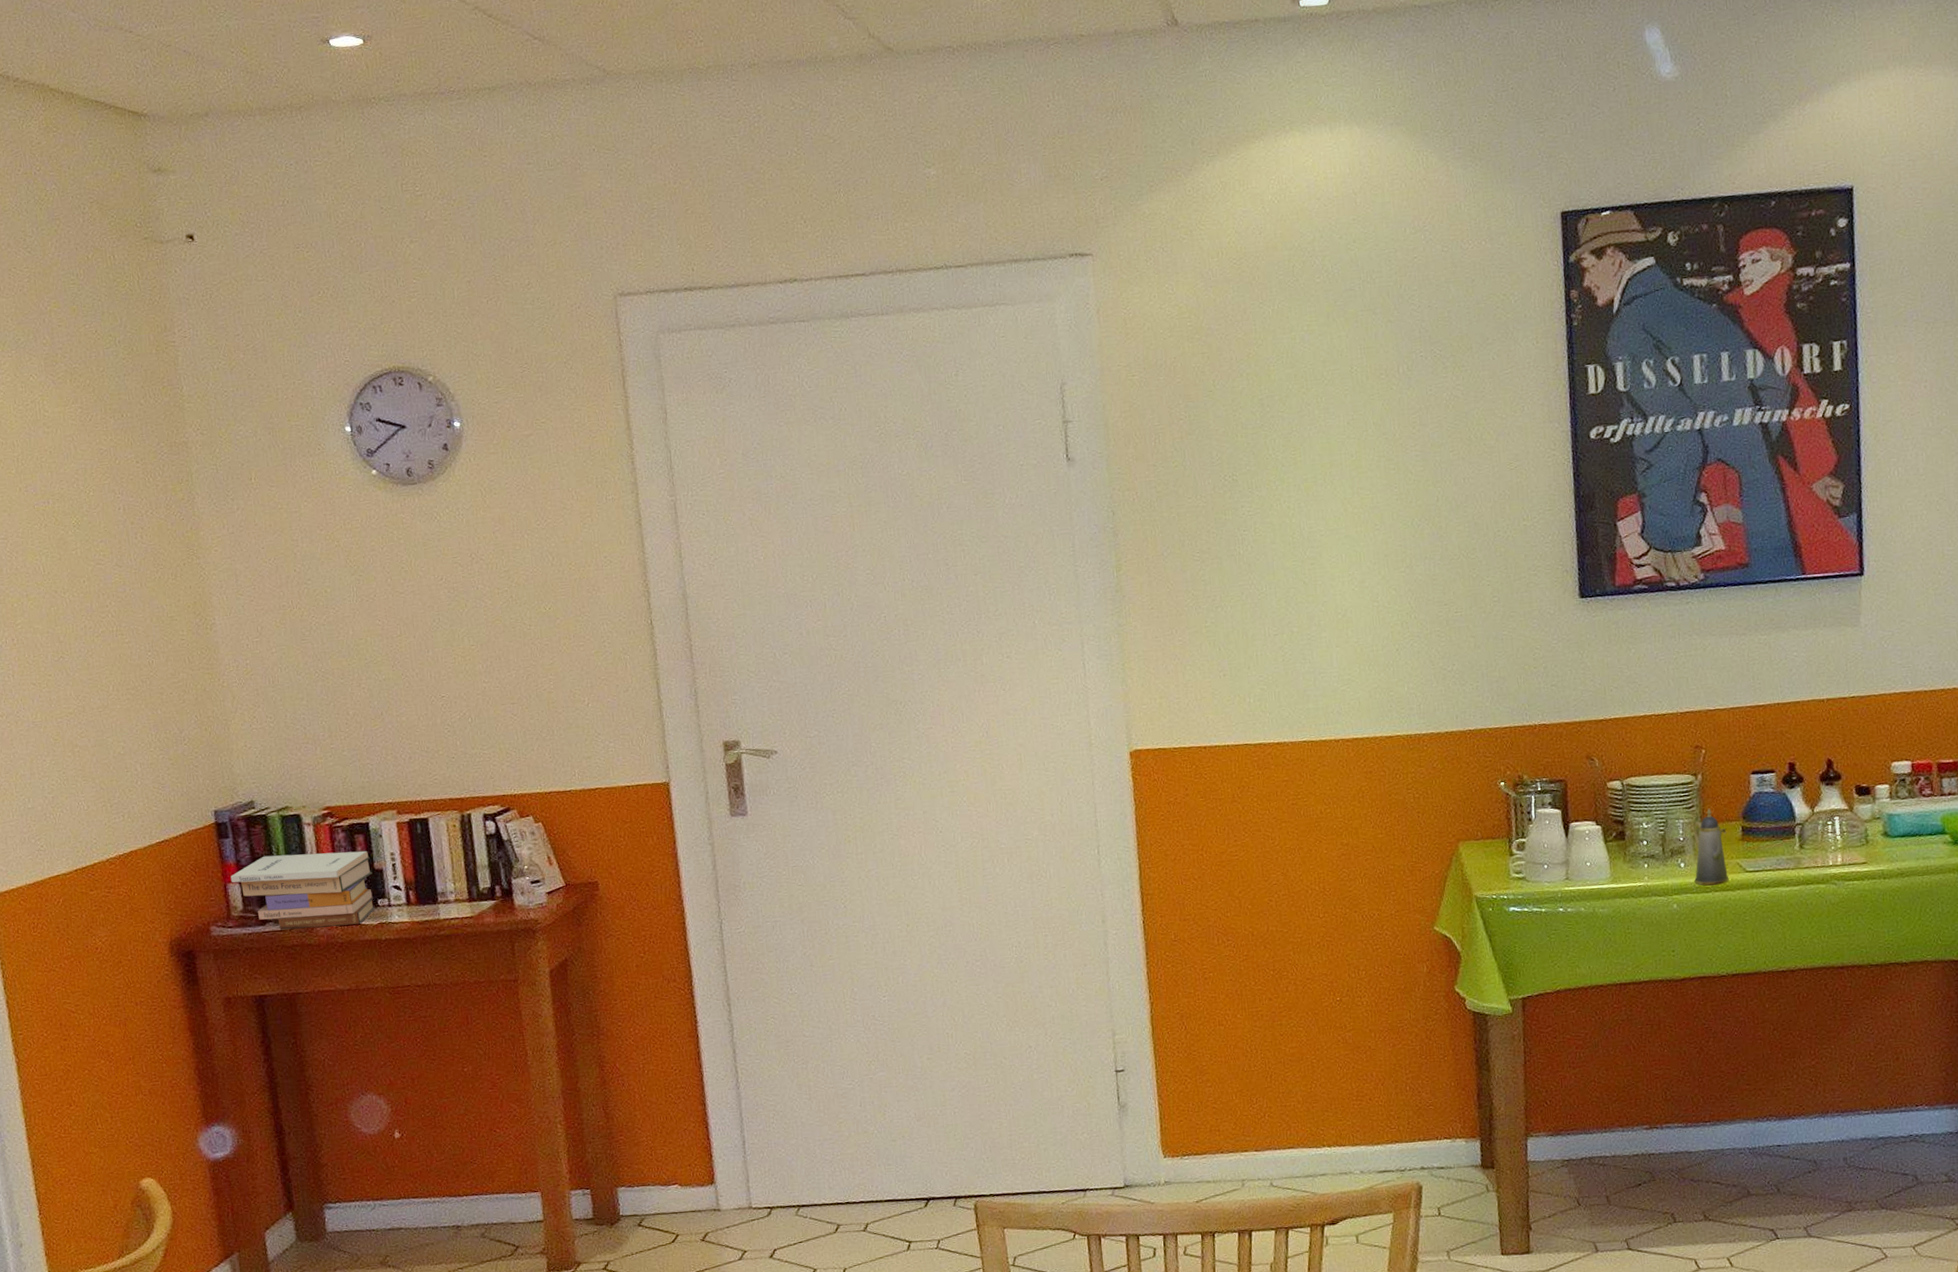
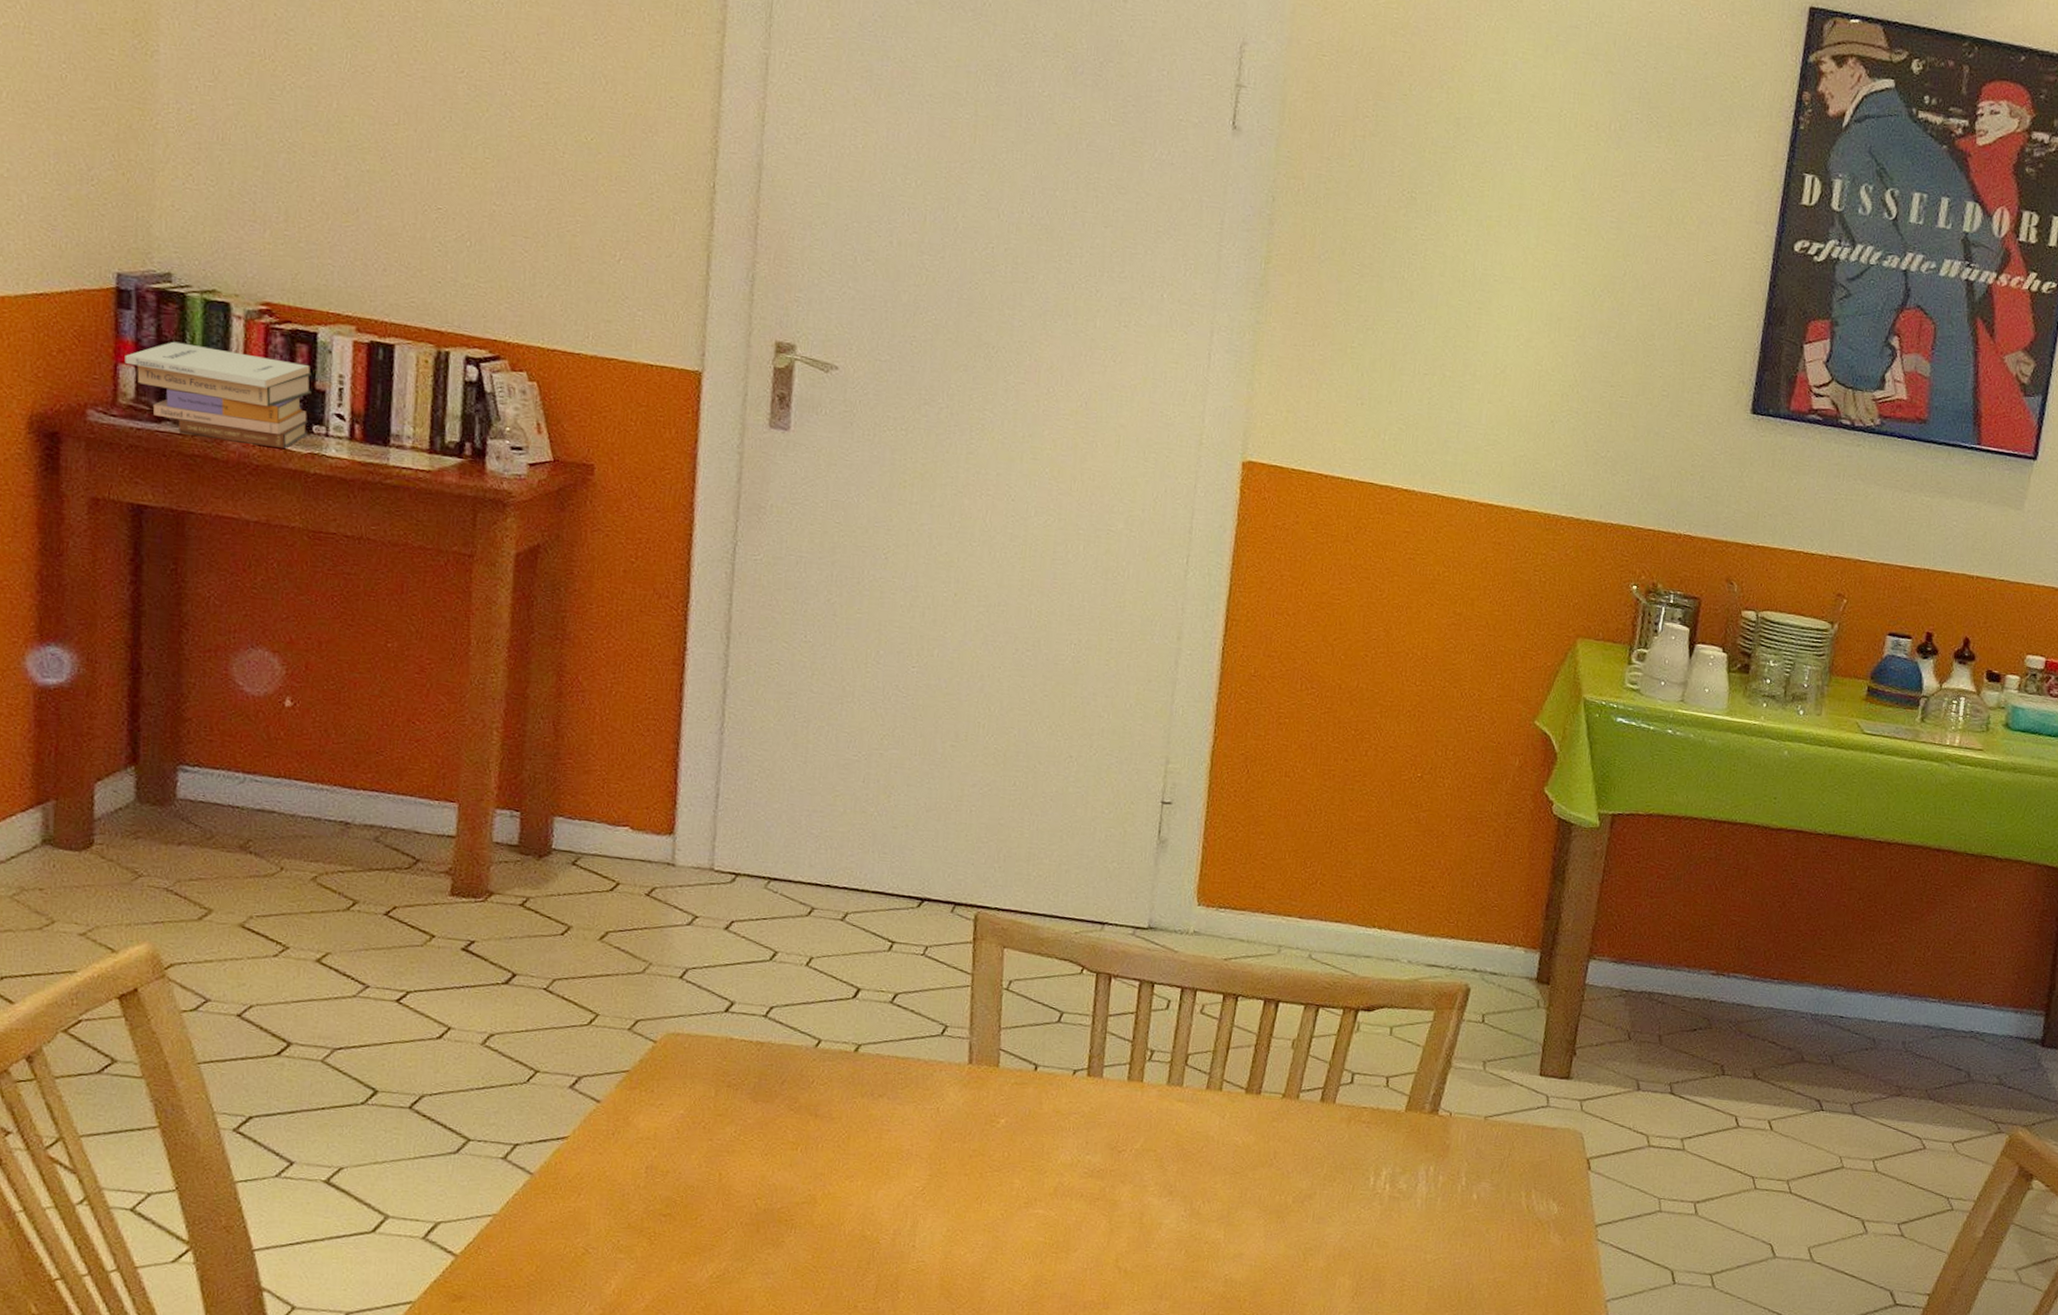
coffee pot: present [1693,809,1730,886] -> none [1810,661,1853,741]

